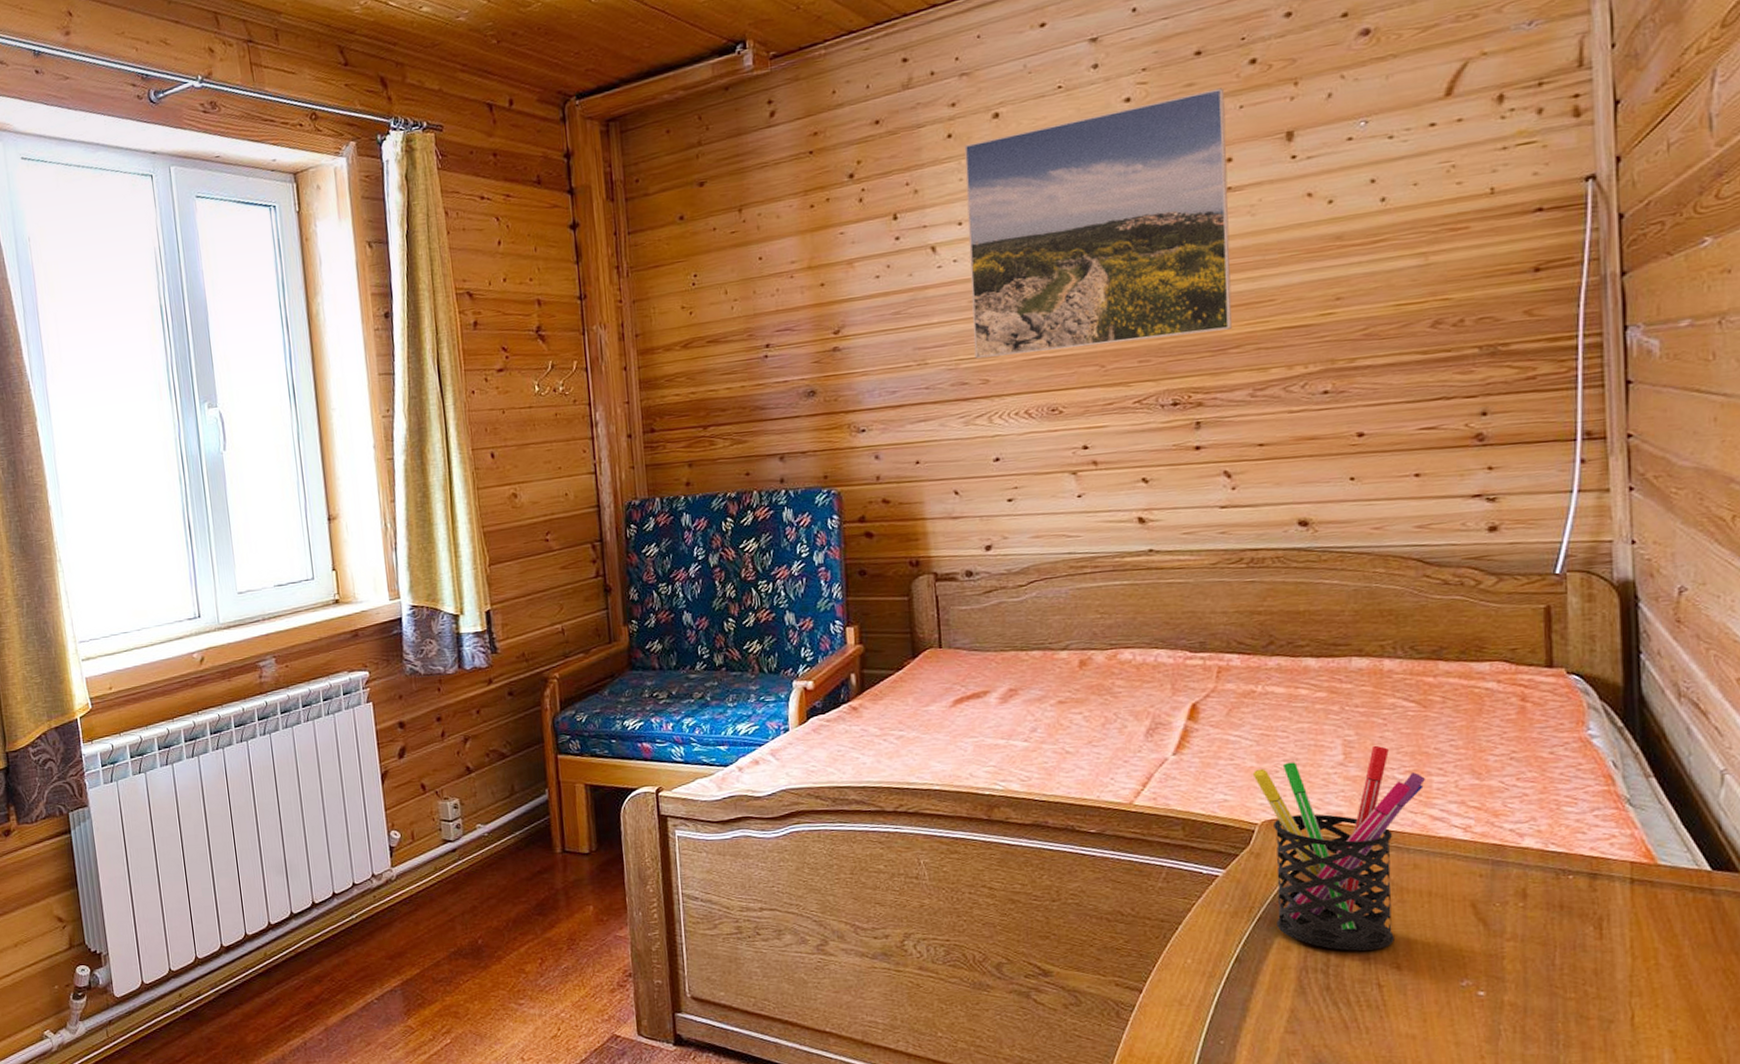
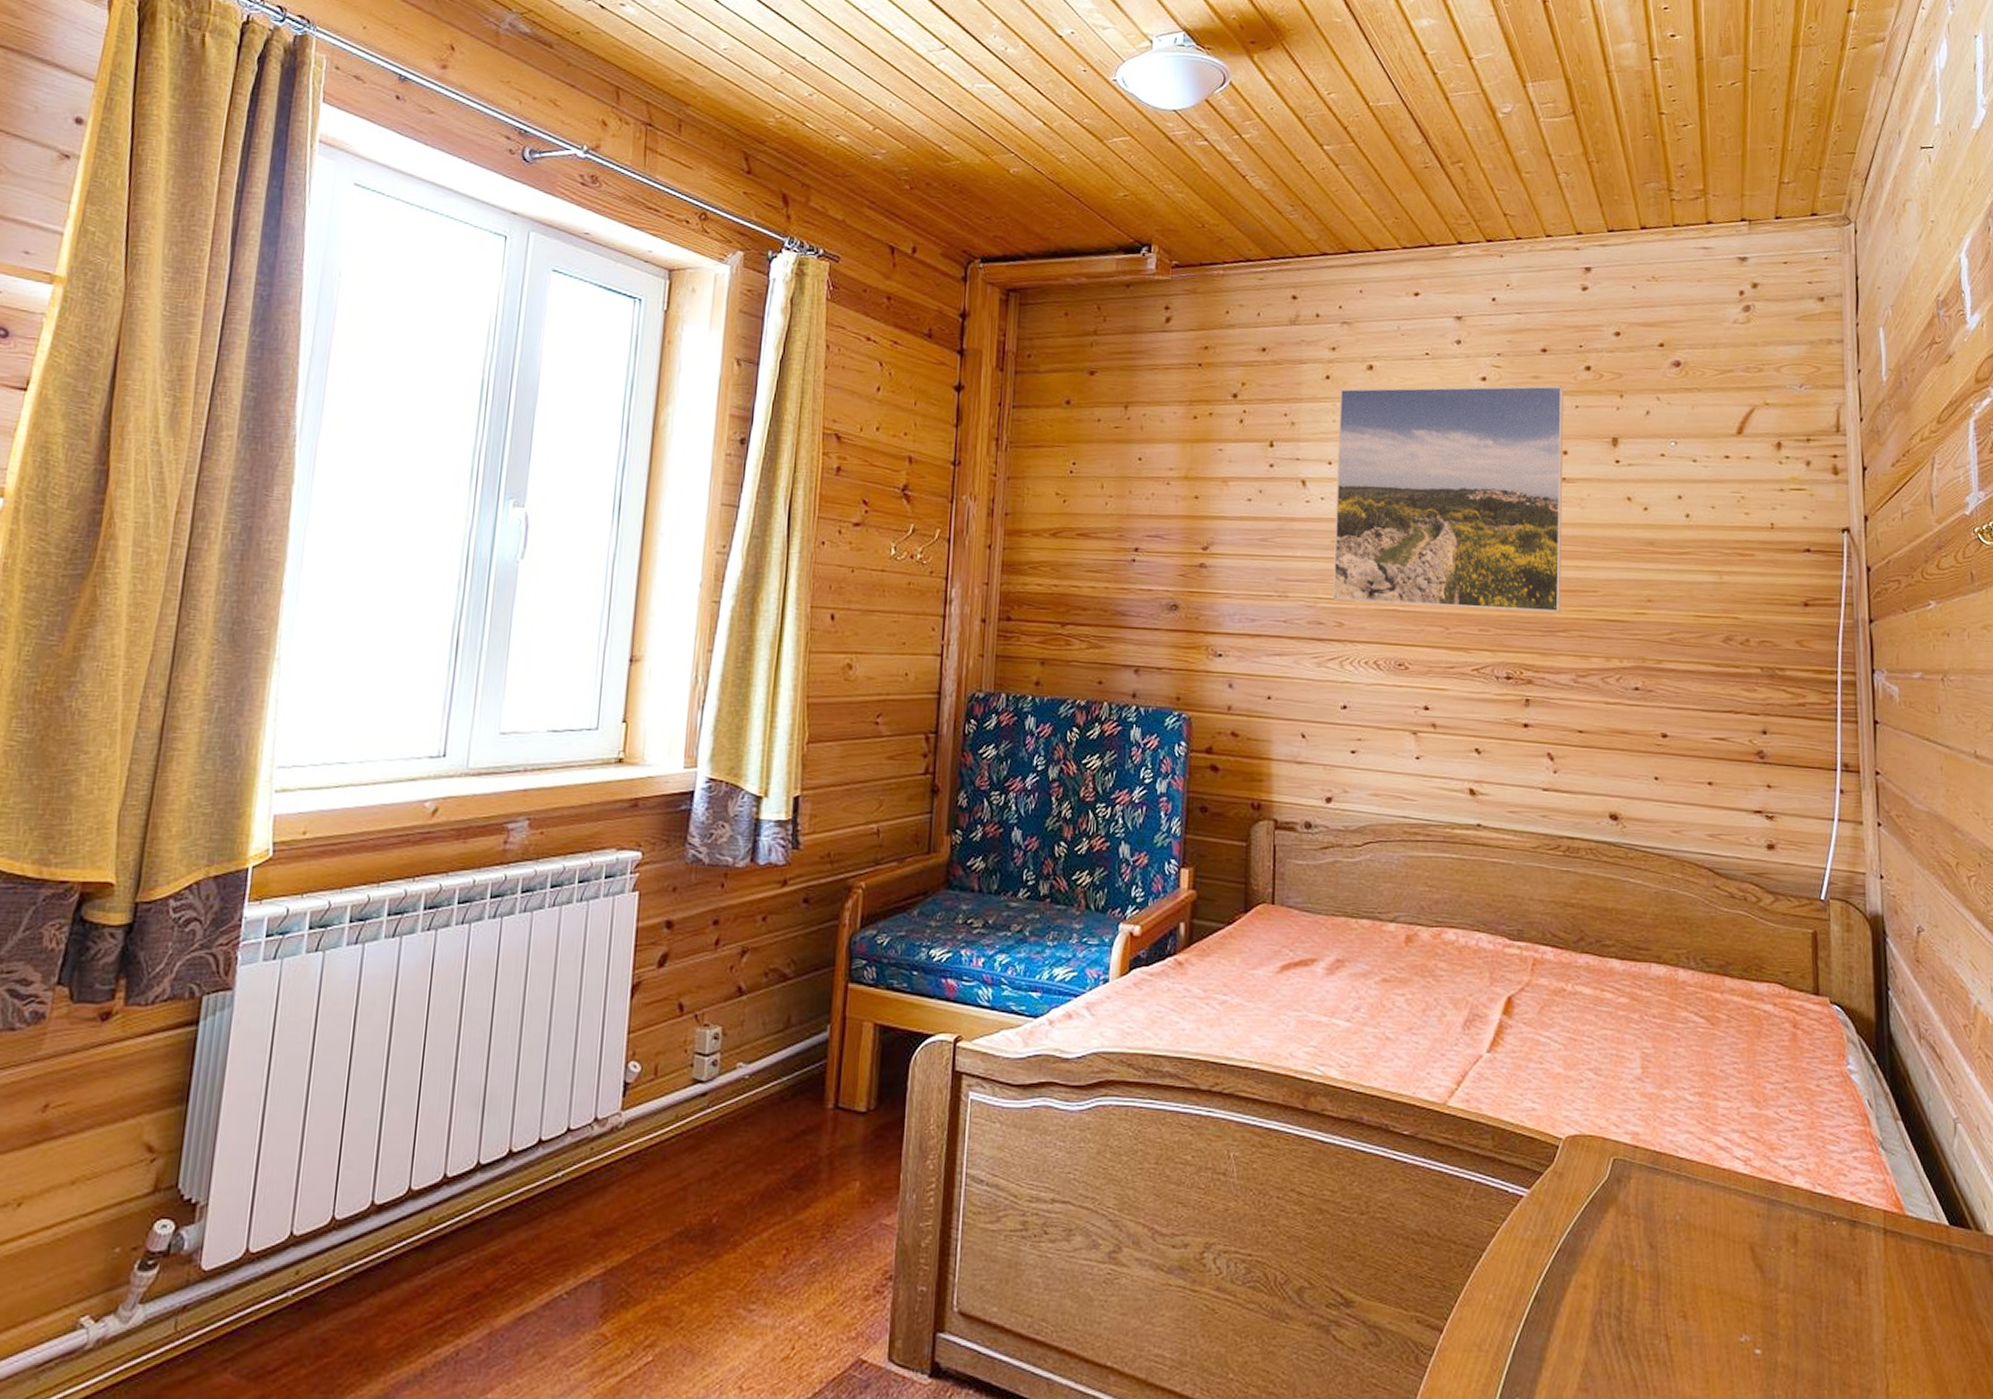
pen holder: present [1252,745,1426,951] -> none [1559,1061,1713,1294]

